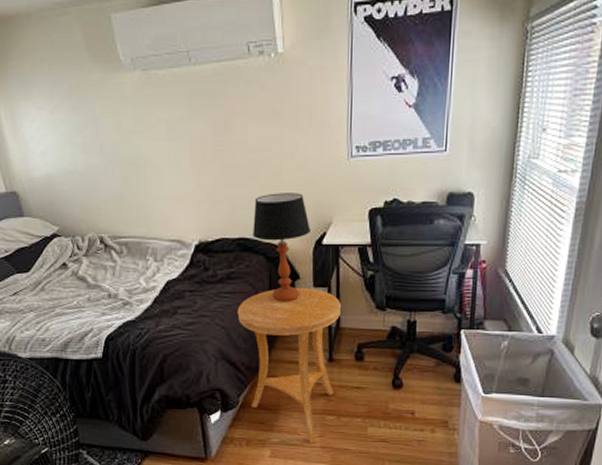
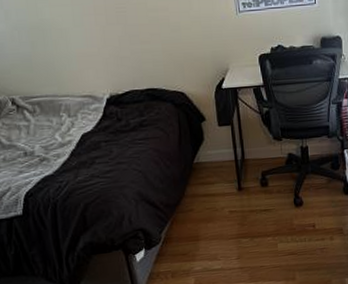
side table: present [237,287,340,444] -> none [151,127,245,266]
table lamp: present [253,193,311,302] -> none [158,45,211,143]

